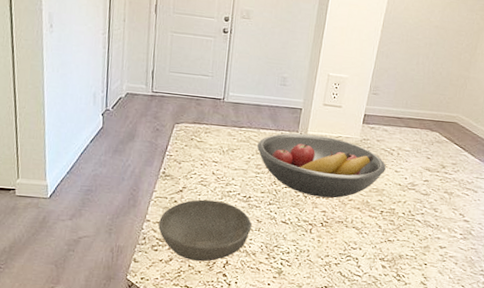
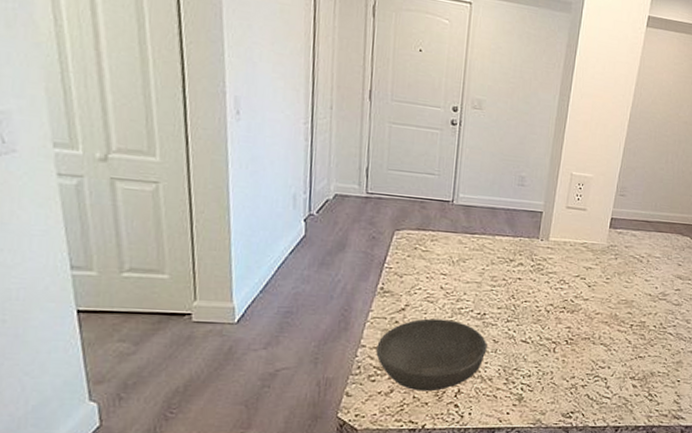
fruit bowl: present [257,133,386,198] -> none [492,239,635,312]

